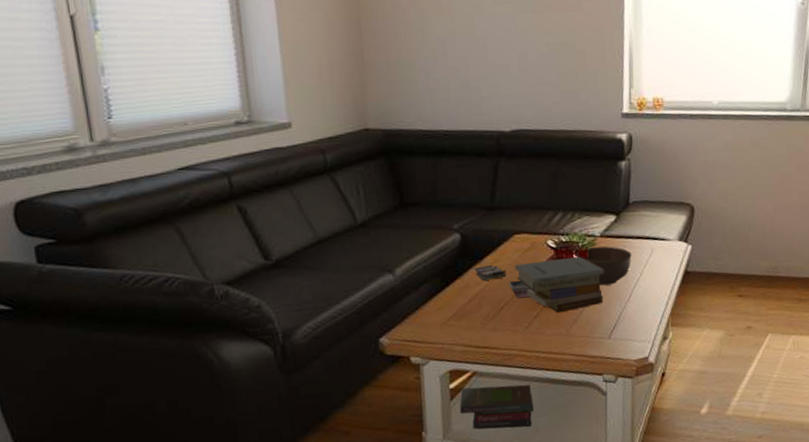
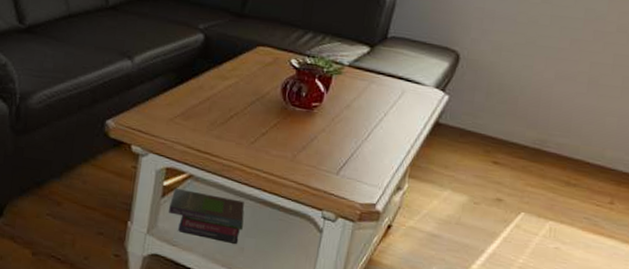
magazine: present [474,265,531,299] -> none [211,71,265,113]
books: present [514,256,604,313] -> none [251,76,345,137]
bowl: present [575,246,632,286] -> none [318,74,379,119]

